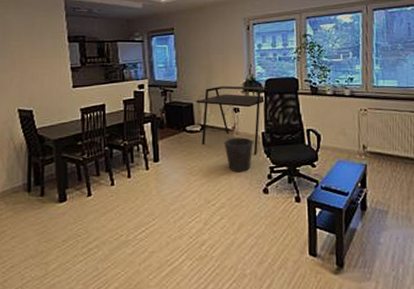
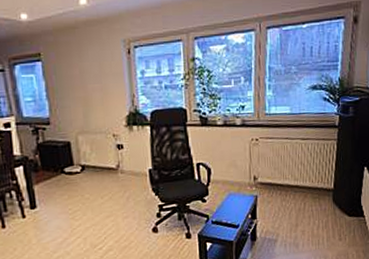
desk: present [195,85,267,155] -> none [72,119,152,194]
waste bin: present [224,137,253,173] -> none [108,176,140,214]

